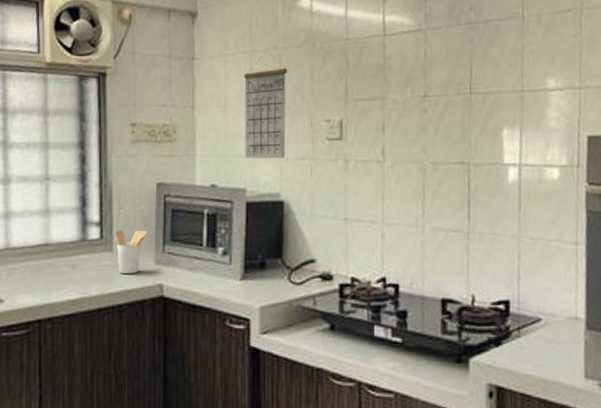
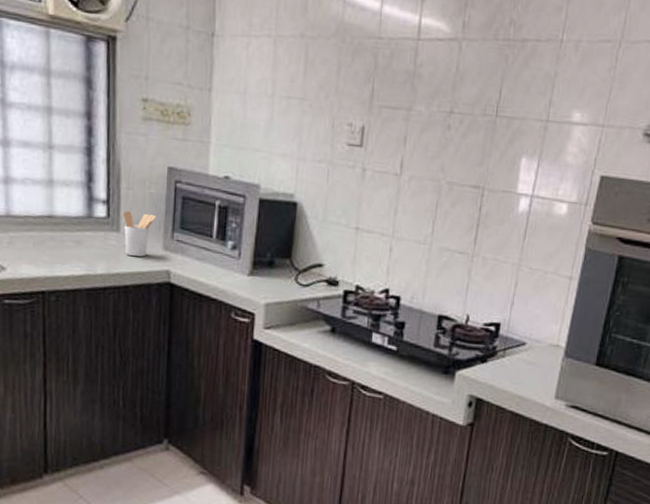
calendar: present [243,51,287,159] -> none [261,38,313,159]

